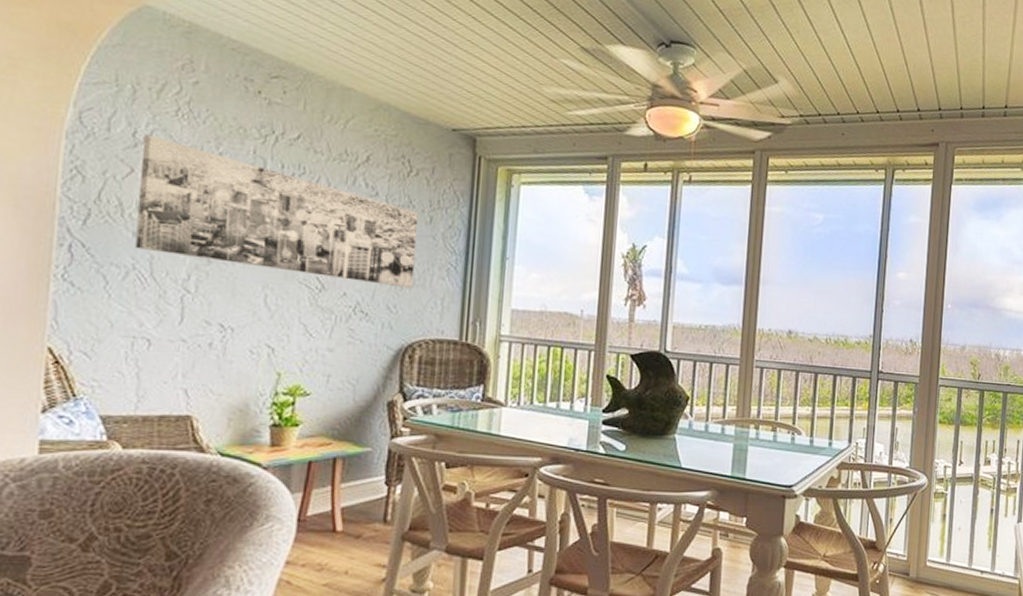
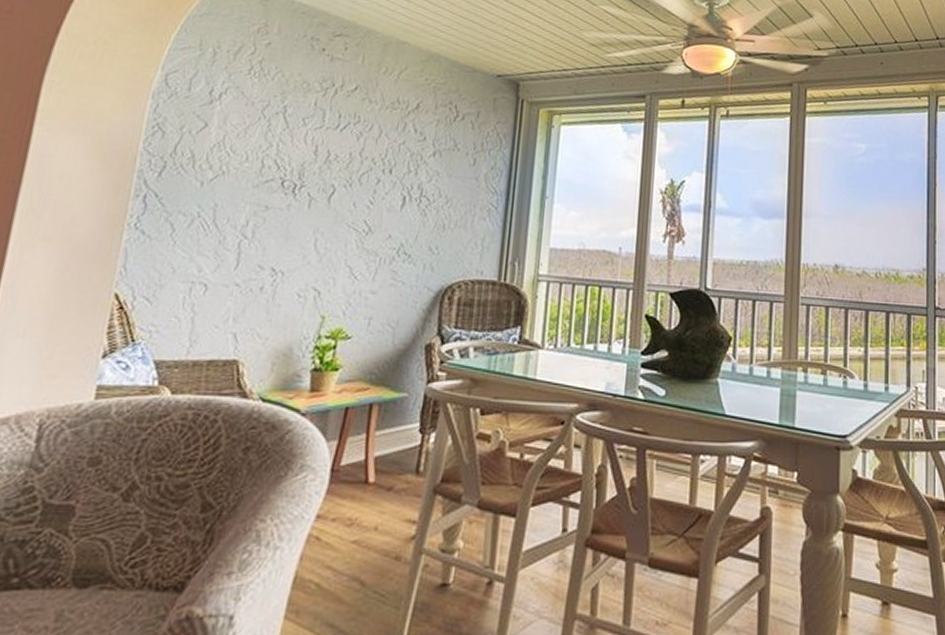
wall art: present [135,134,419,289] -> none [202,92,463,230]

